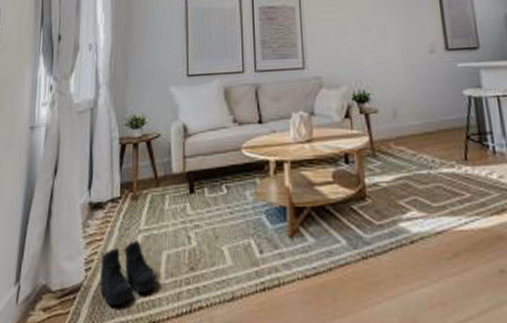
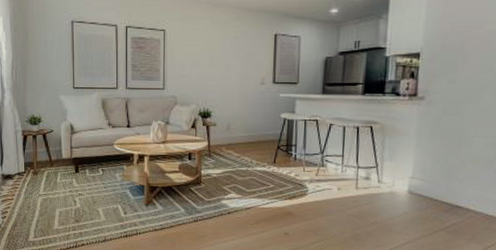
boots: present [100,241,157,306] -> none [12,201,53,241]

